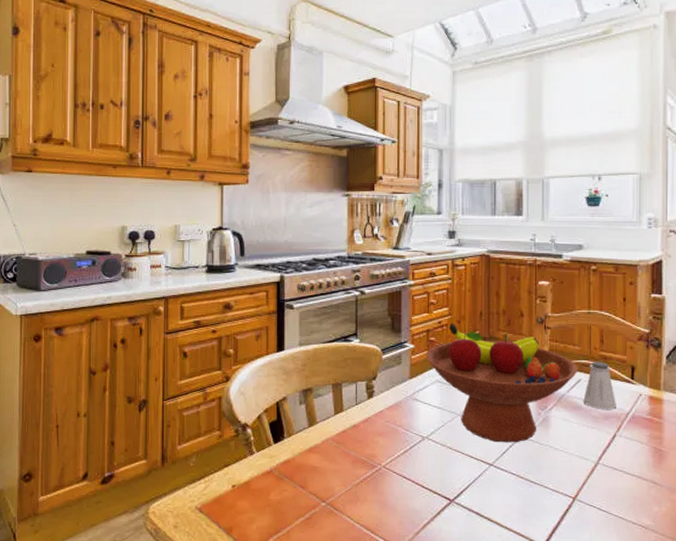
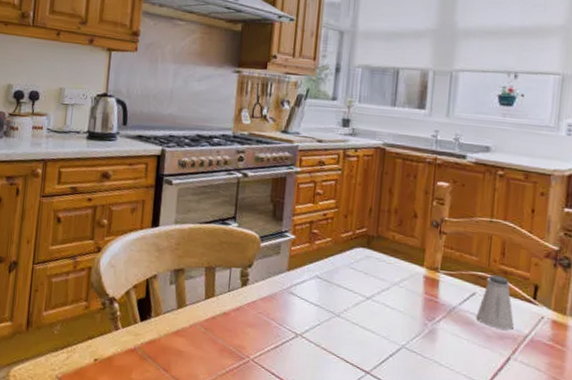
fruit bowl: present [426,322,578,443] -> none [307,216,474,353]

